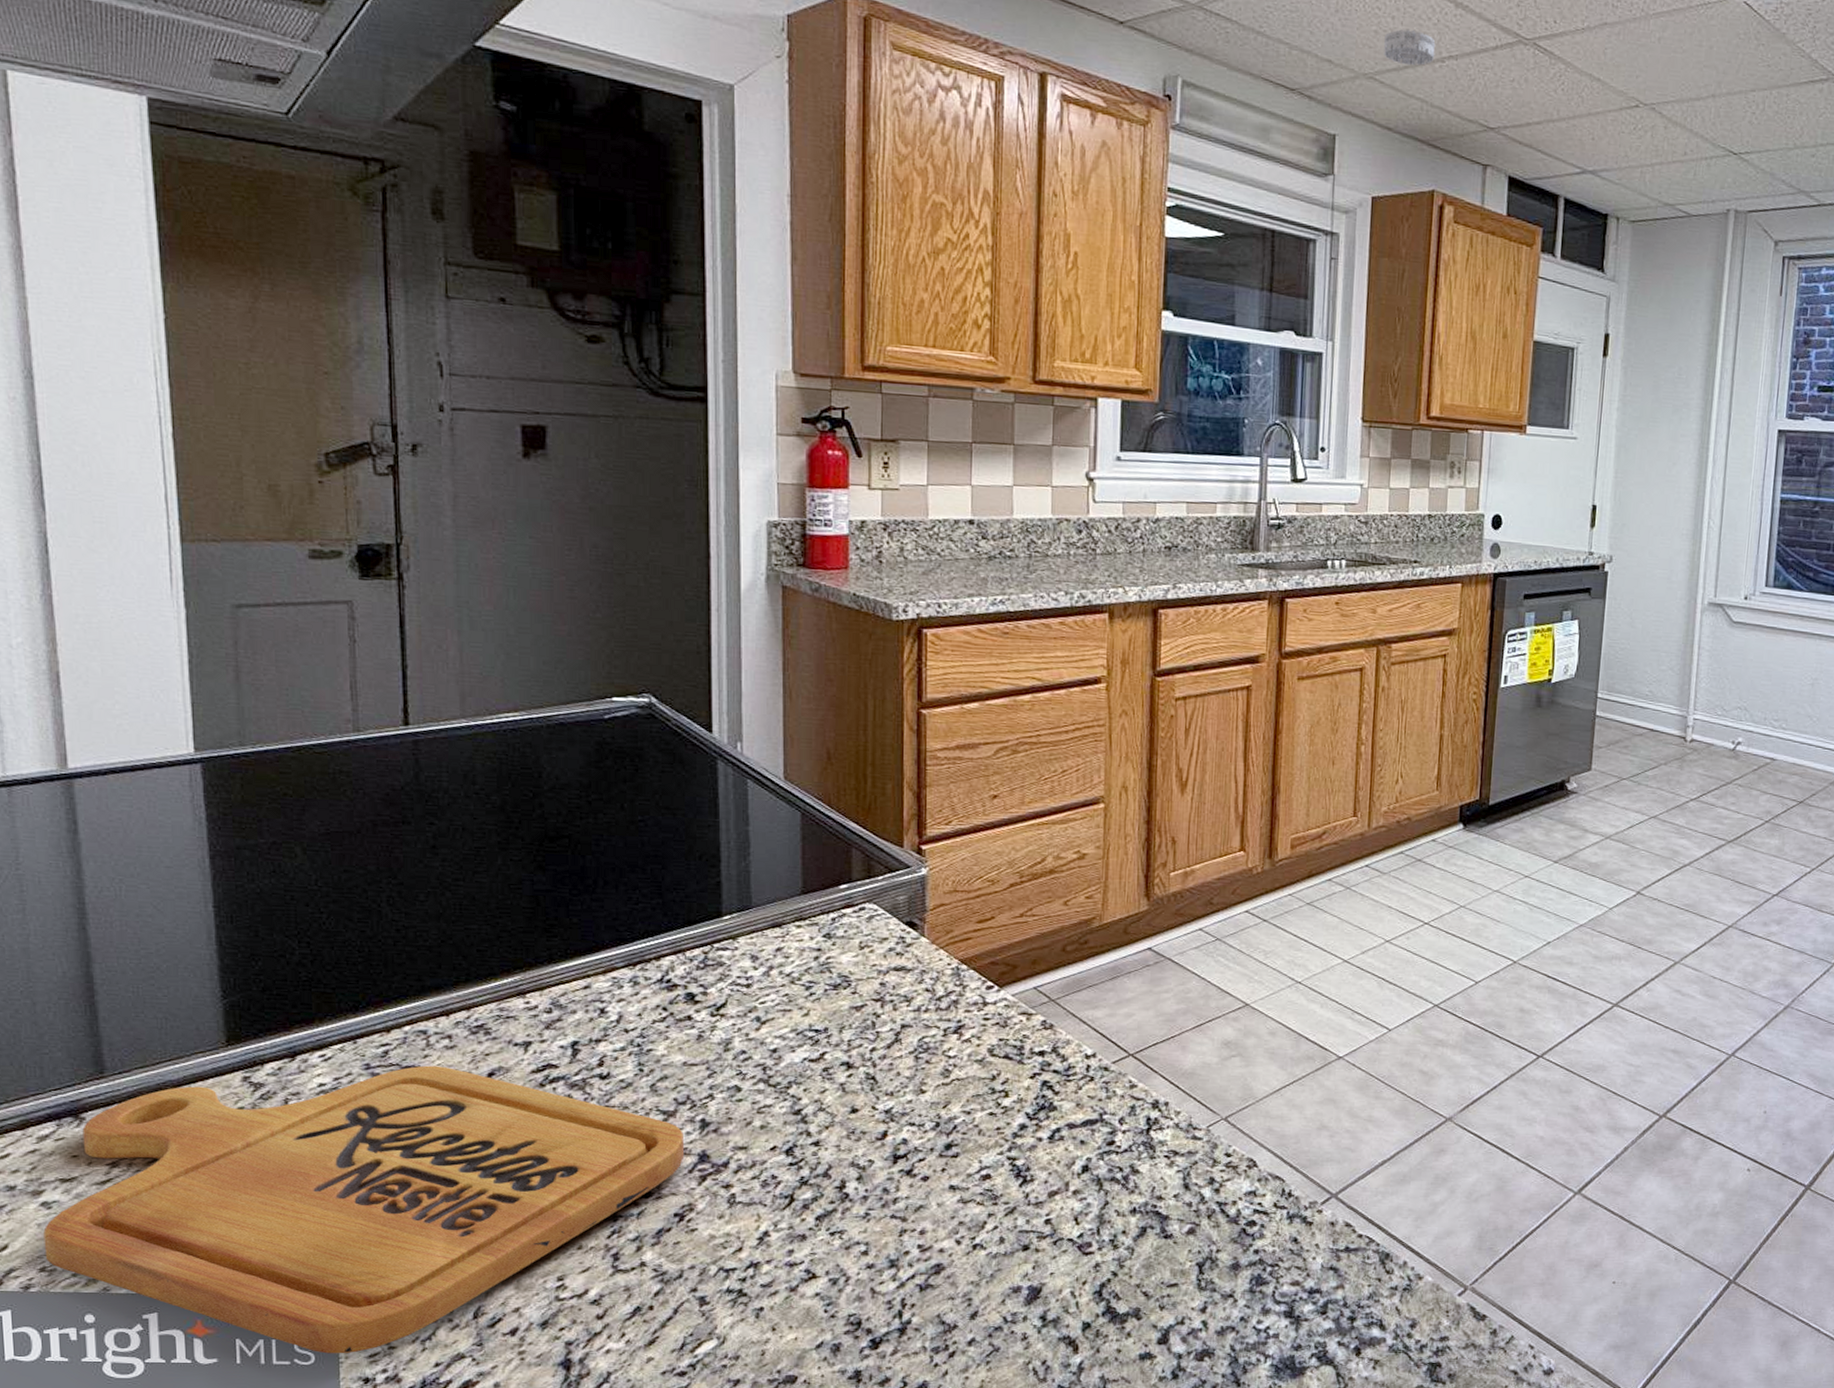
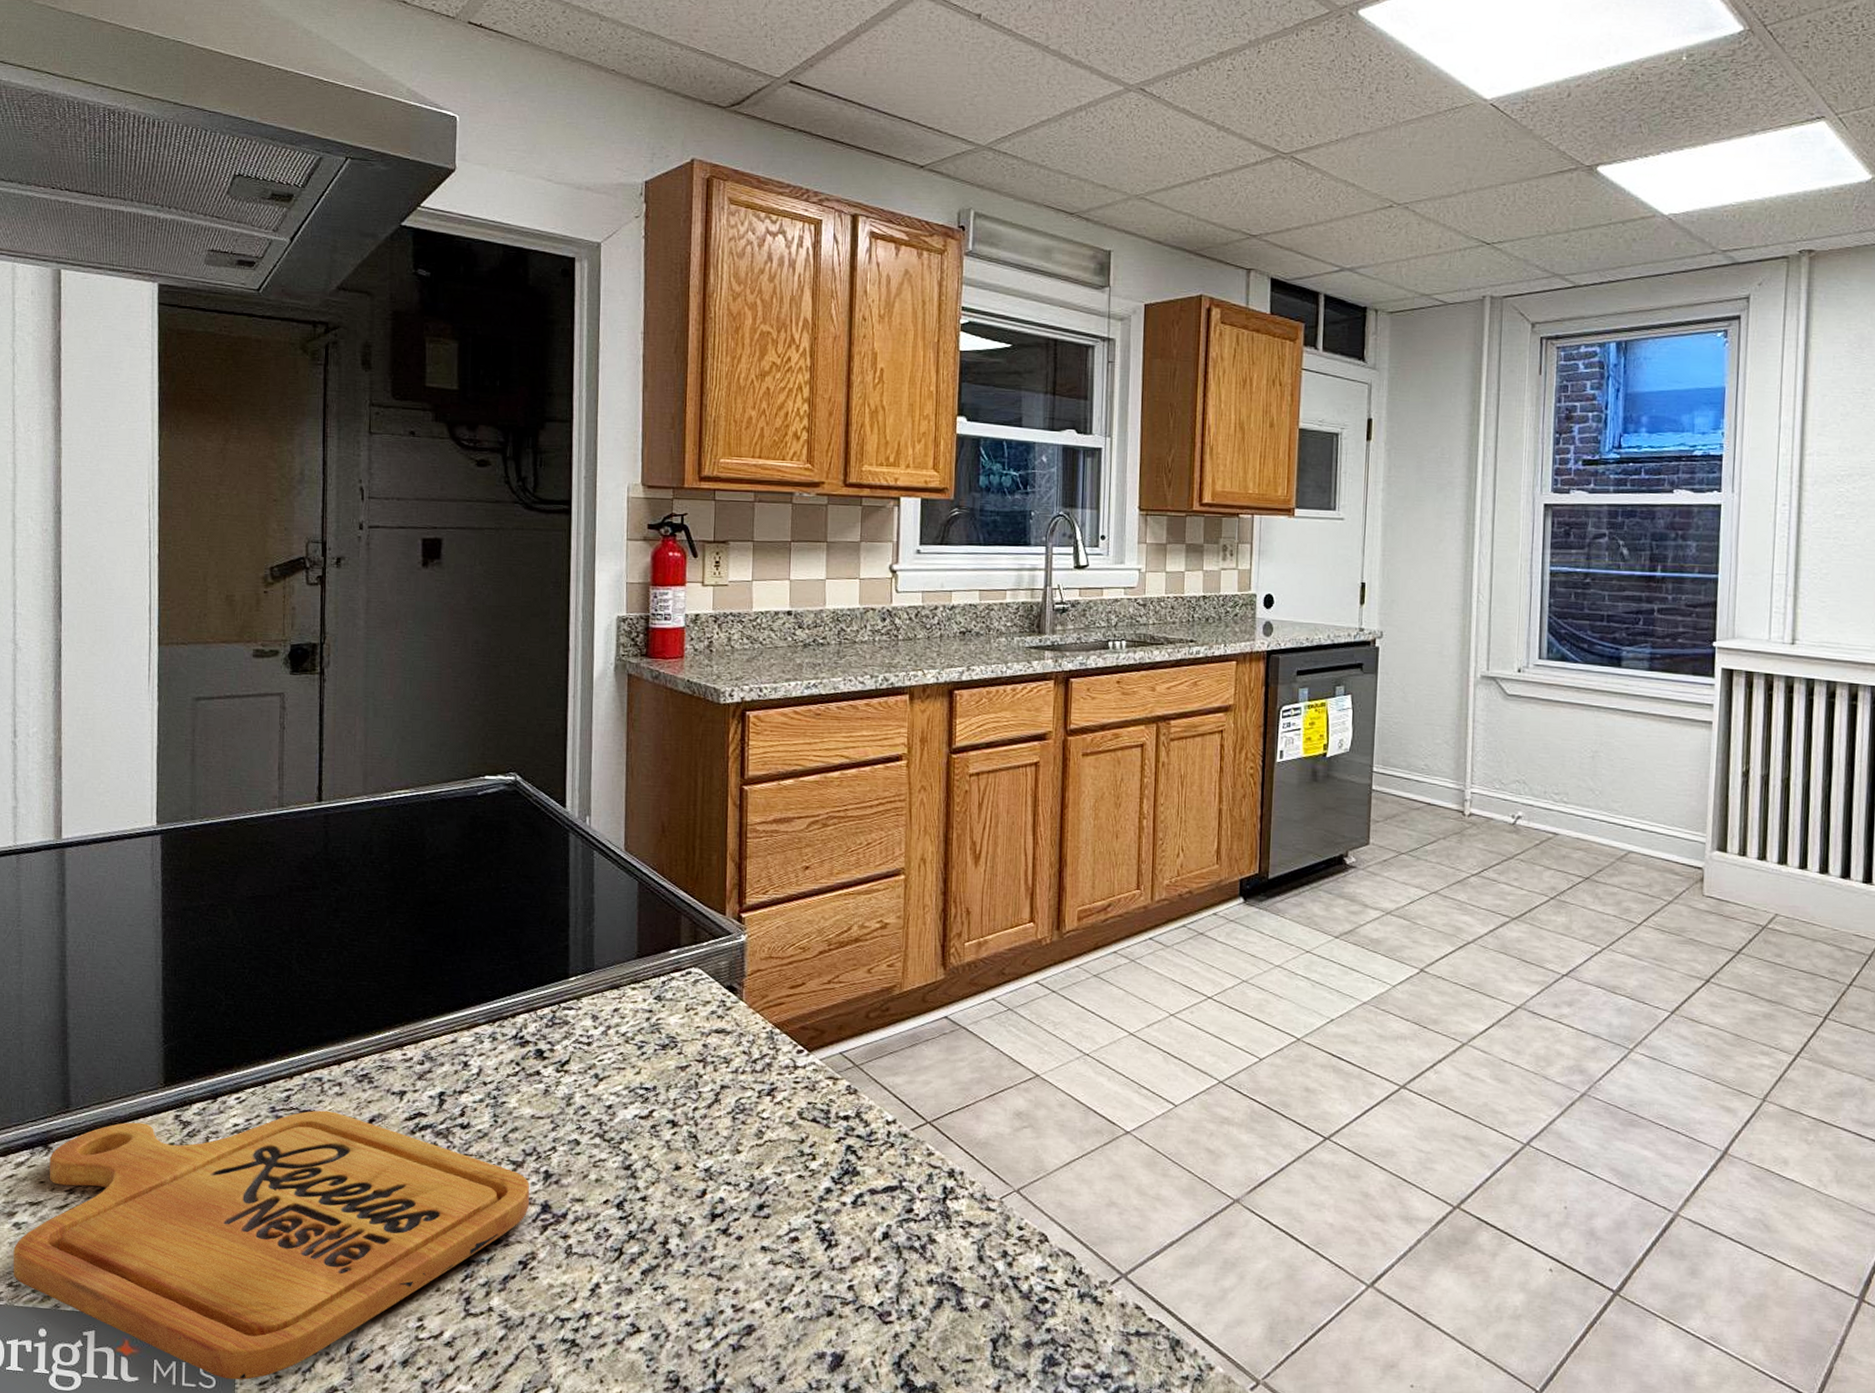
smoke detector: present [1384,29,1436,66] -> none [1153,153,1200,185]

